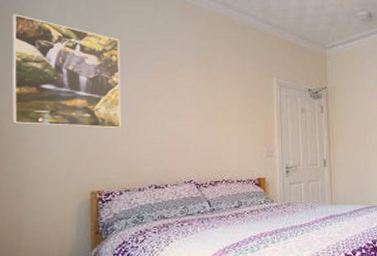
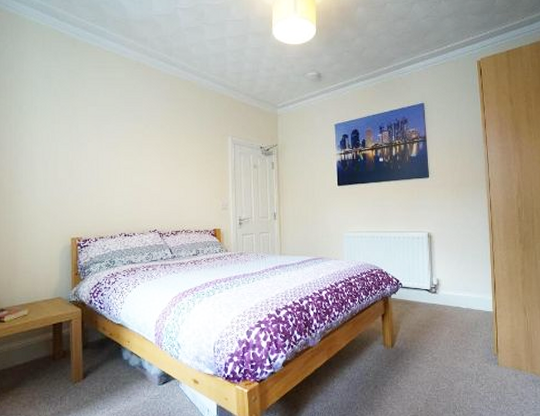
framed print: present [12,14,121,129] -> none [9,83,97,183]

